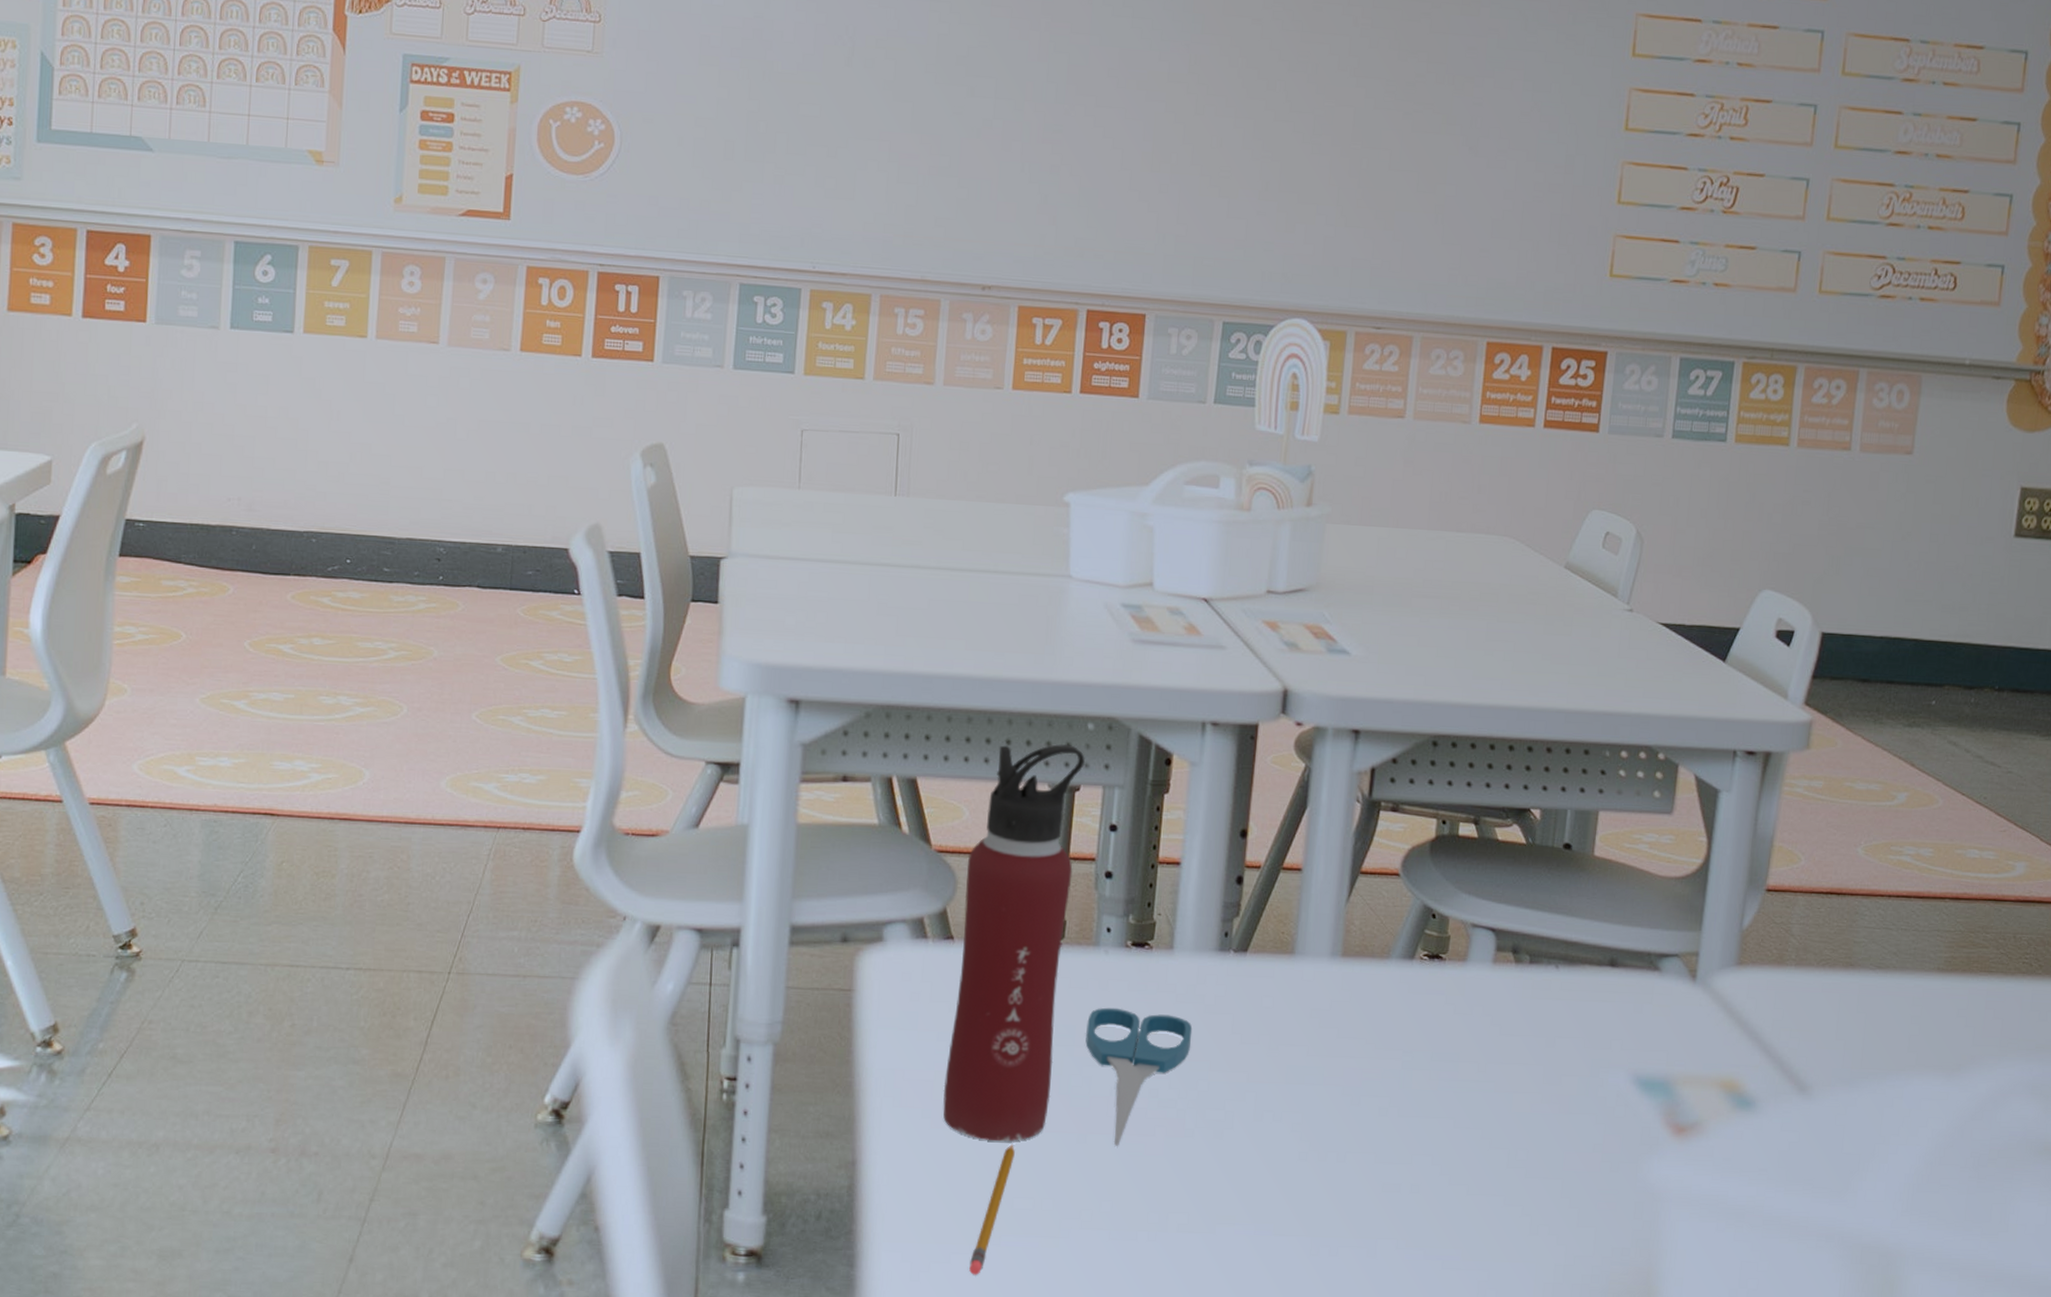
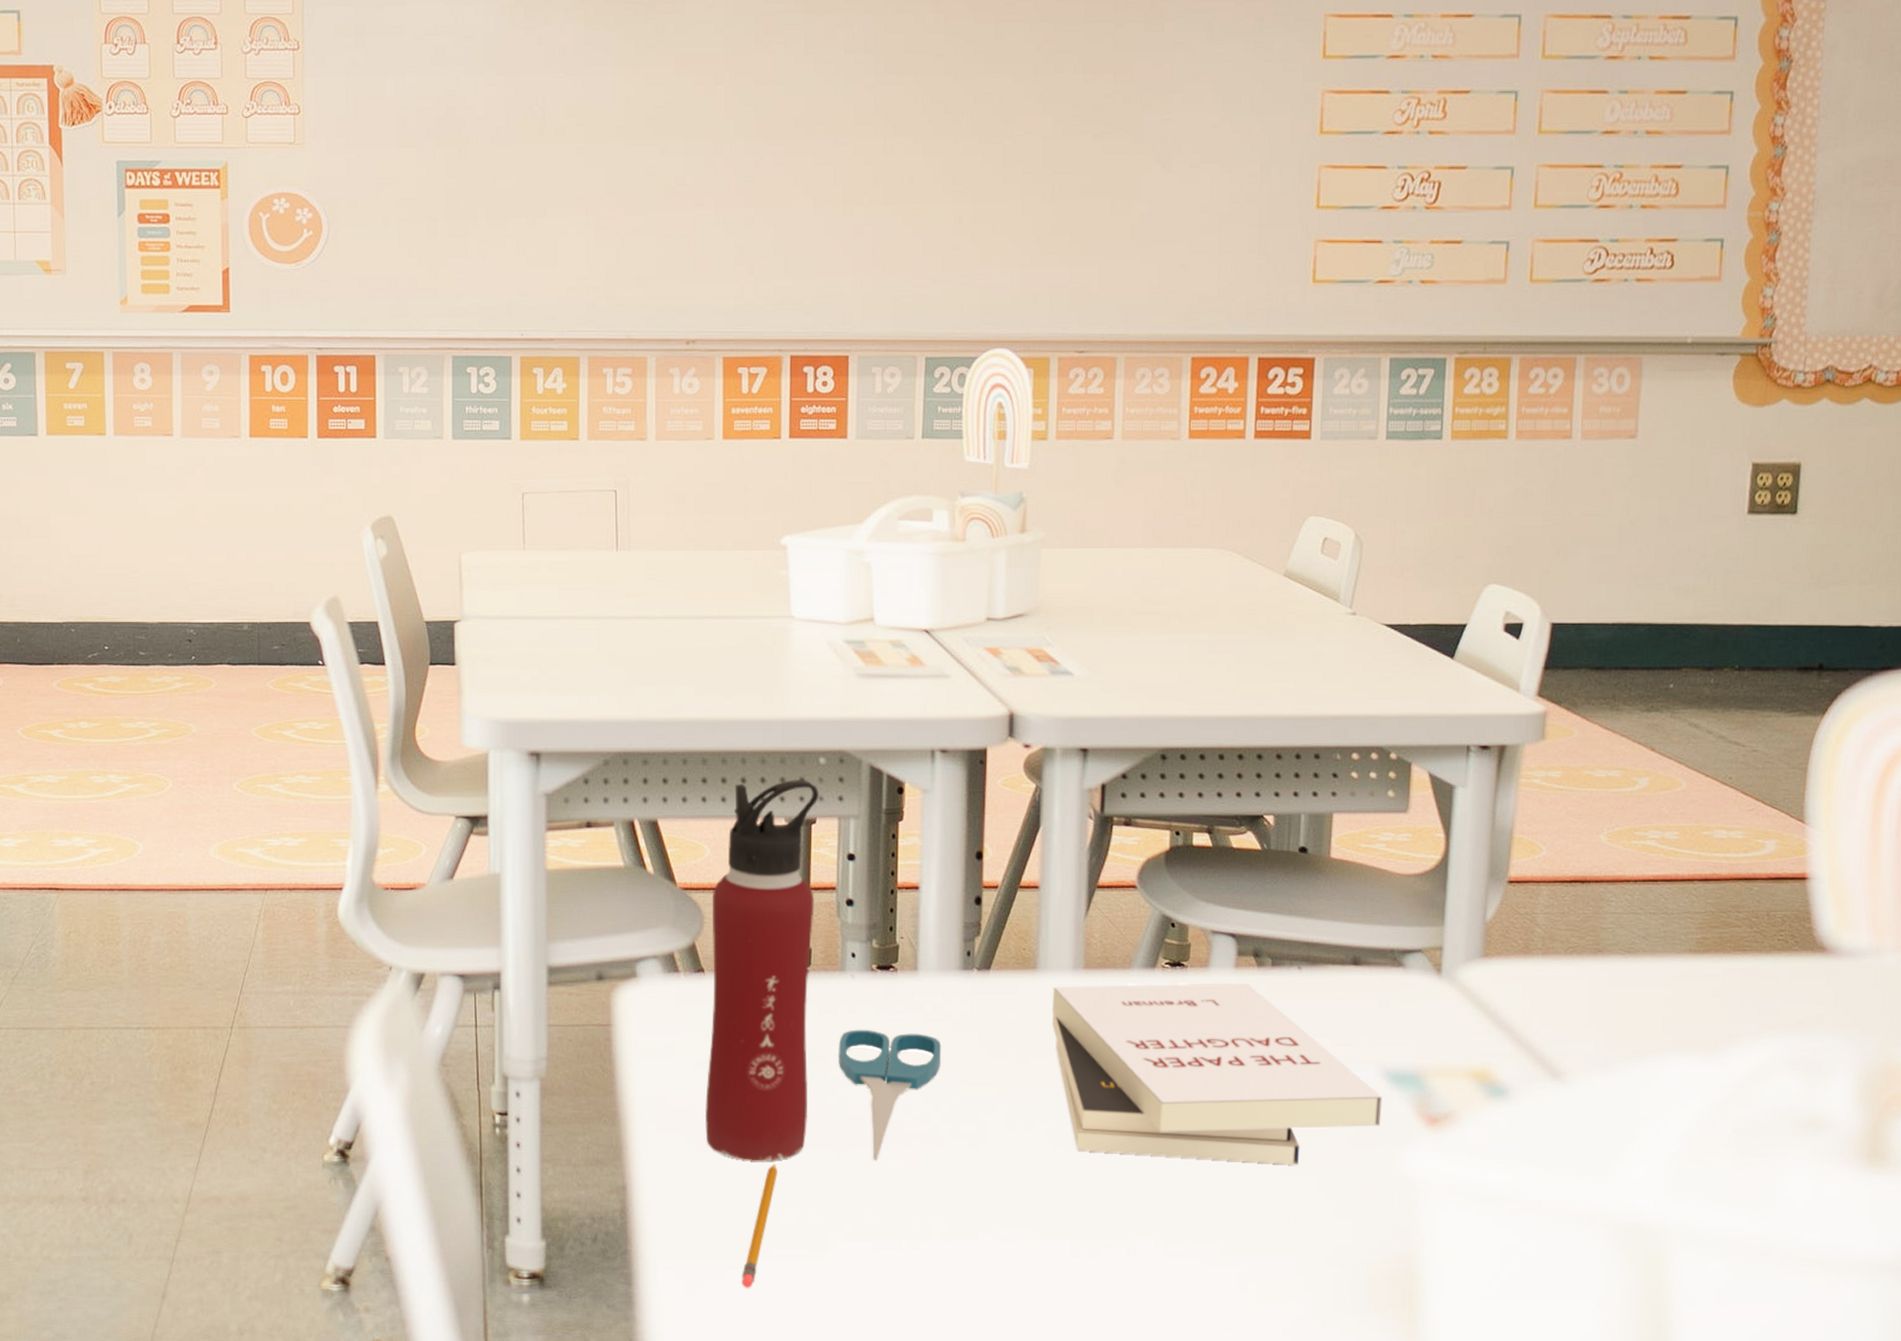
books: none [1306,973,1631,1170] -> present [1052,982,1382,1165]

